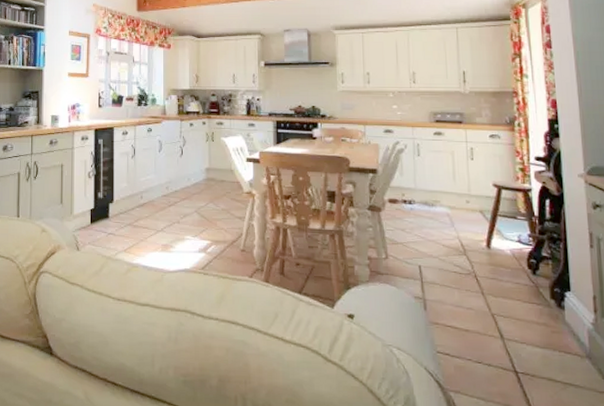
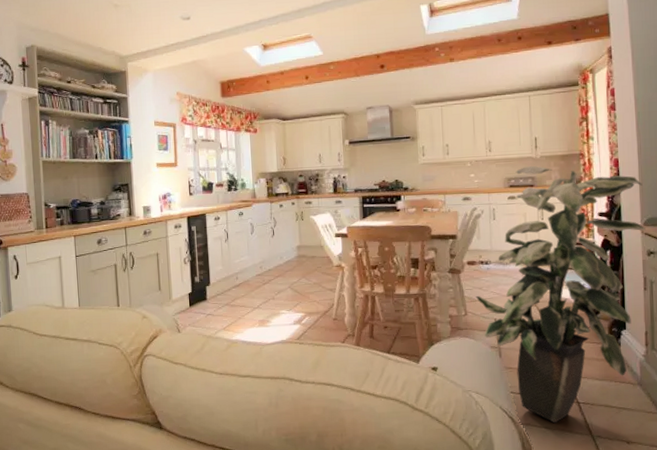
indoor plant: none [398,101,590,394] -> present [476,166,646,423]

